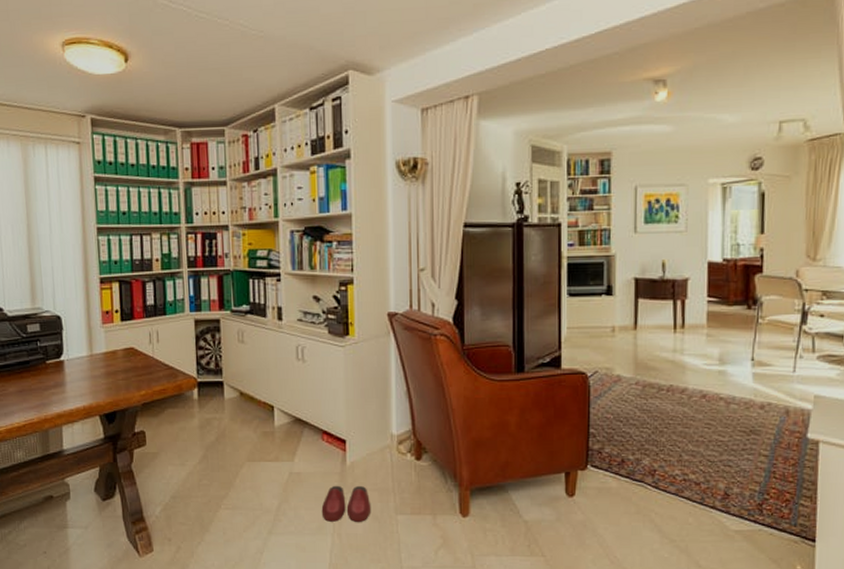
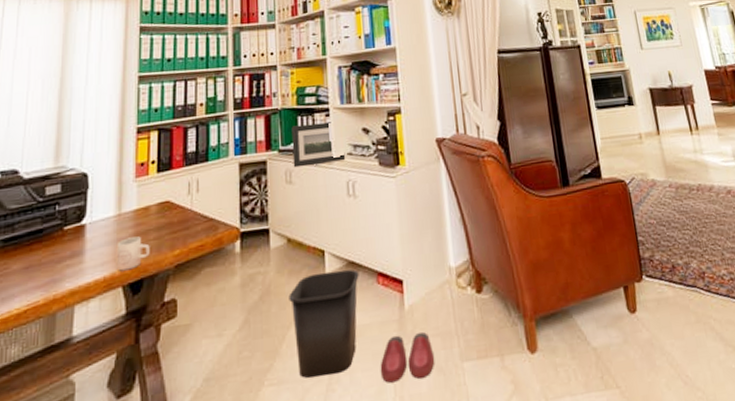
mug: none [91,376,120,403] -> present [116,236,150,271]
waste bin: none [241,424,305,508] -> present [289,269,359,378]
picture frame: none [243,287,296,329] -> present [291,122,346,168]

